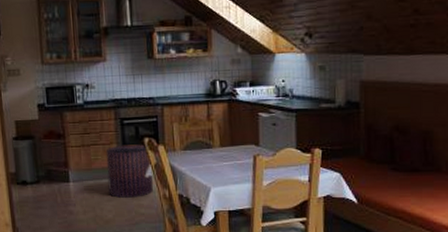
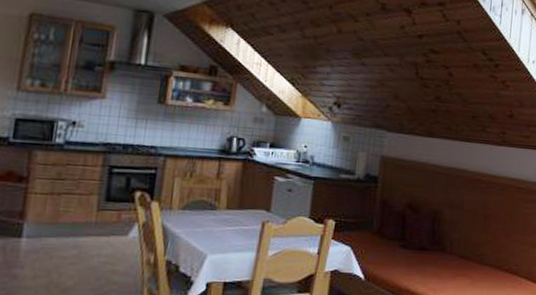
pouf: present [106,144,154,198] -> none [74,197,139,262]

